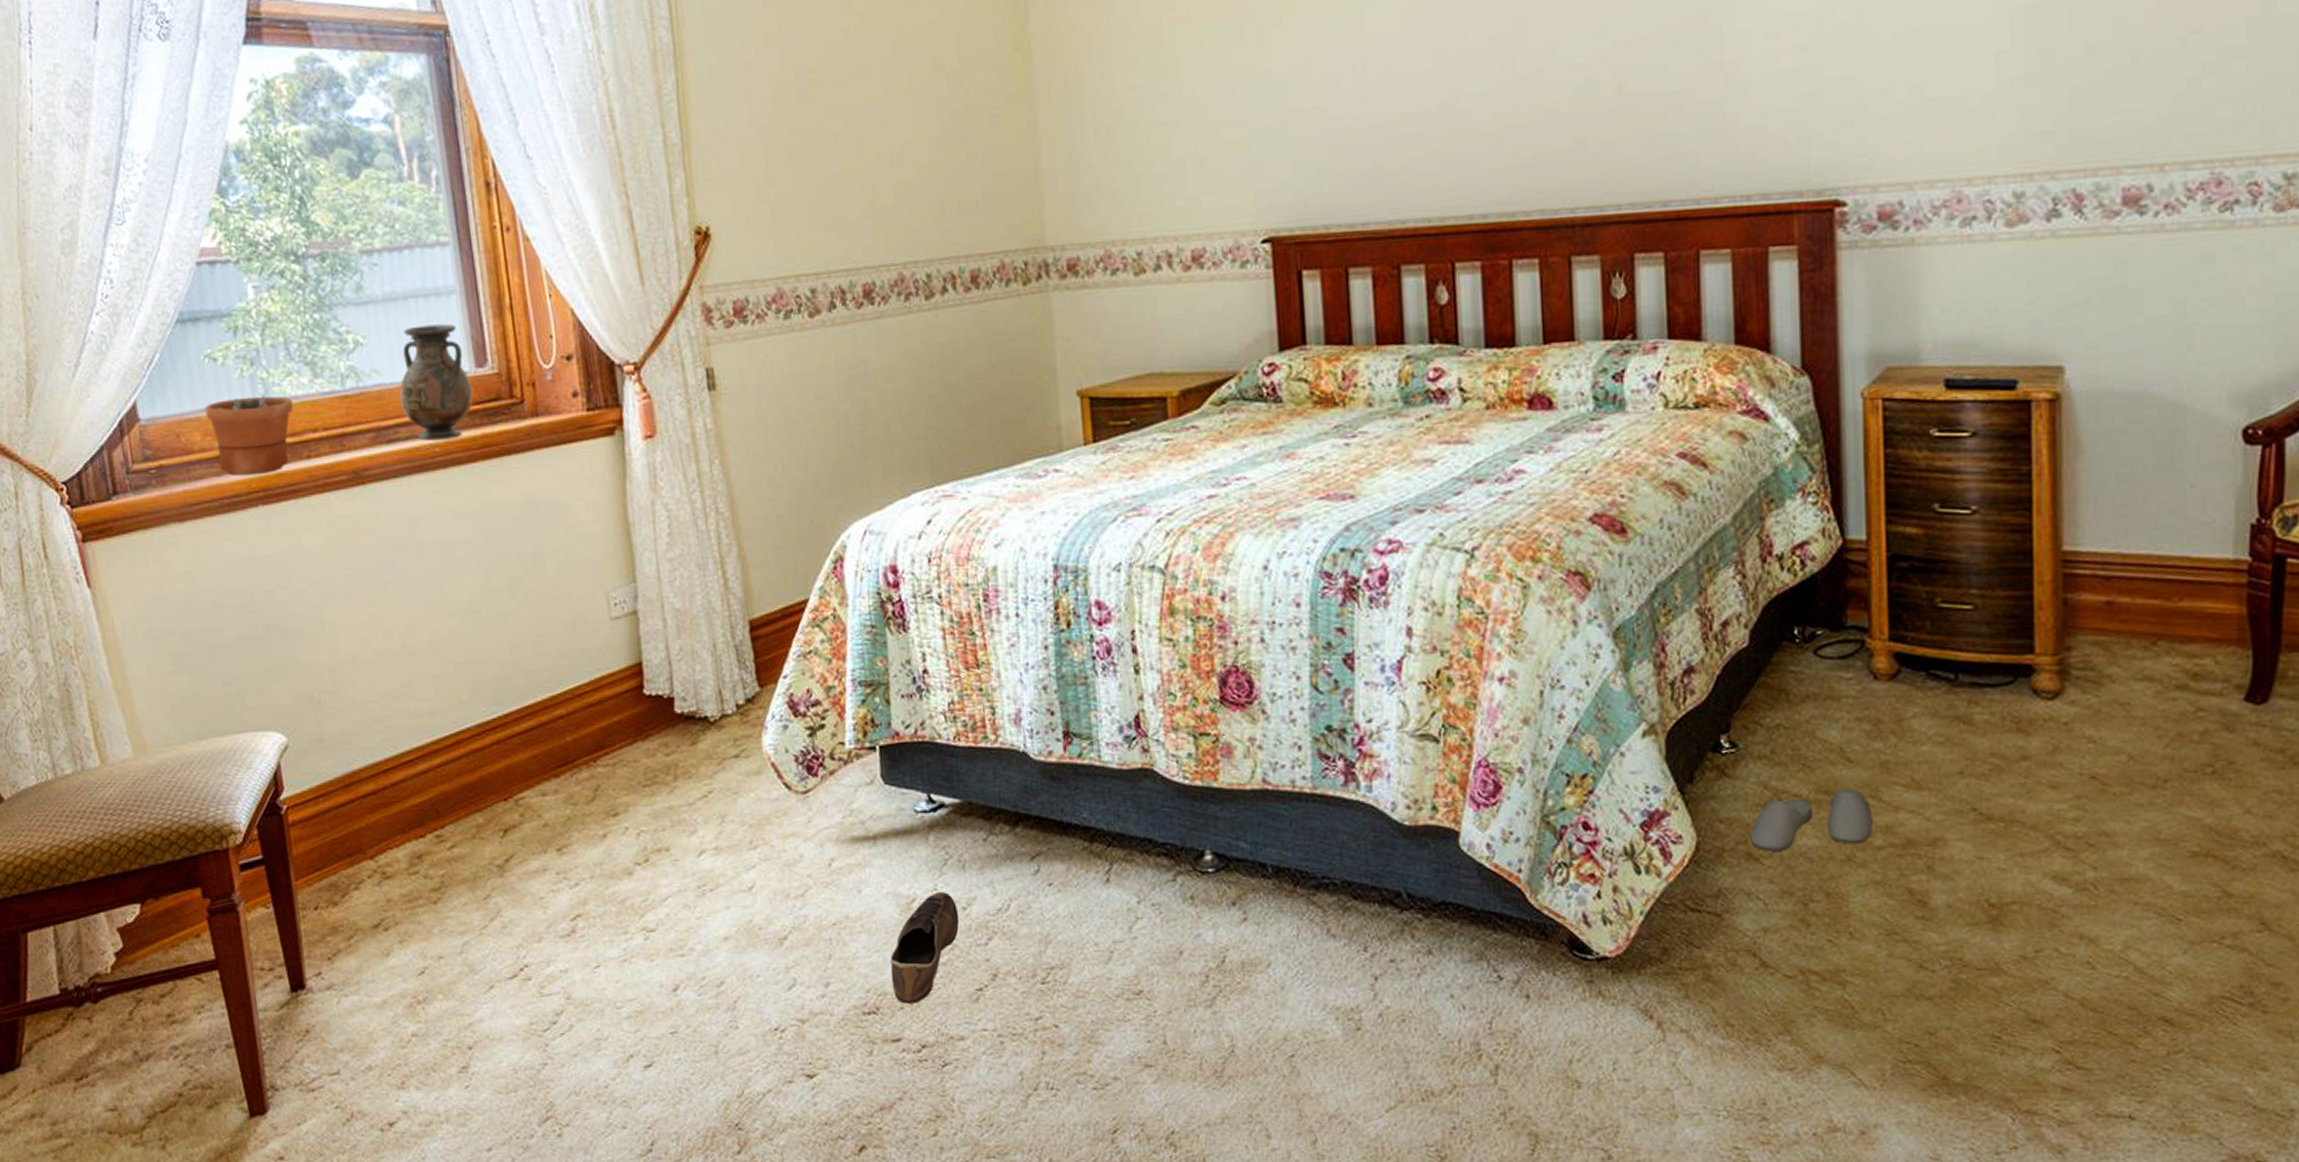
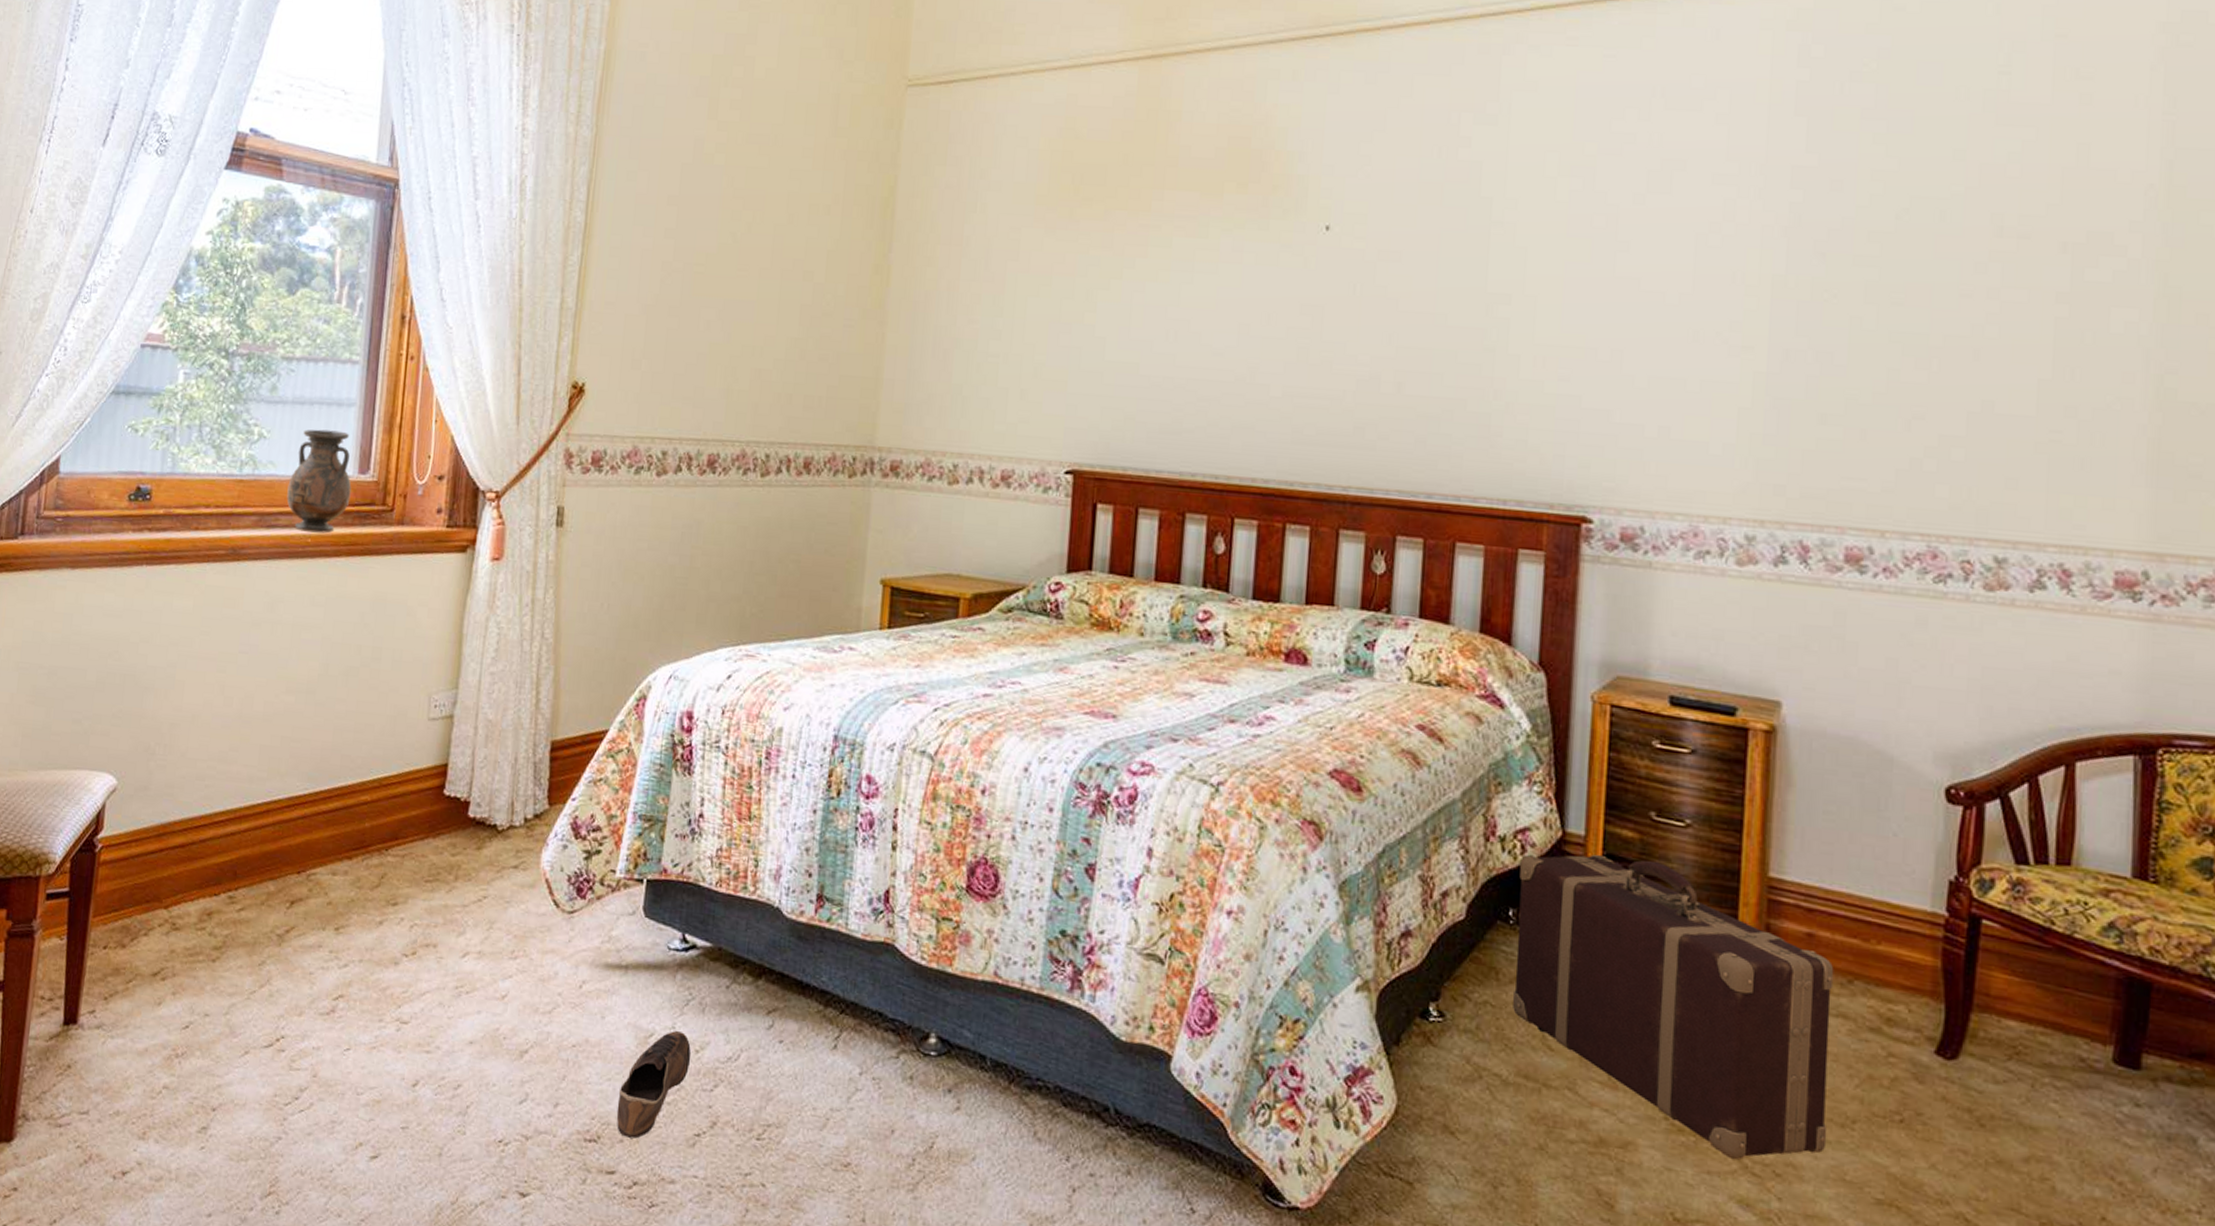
planter: present [205,396,294,477] -> none [117,466,195,538]
slippers: present [1750,788,1872,853] -> none [1448,1075,1568,1135]
suitcase: none [1801,555,2139,838] -> present [1513,854,1834,1160]

